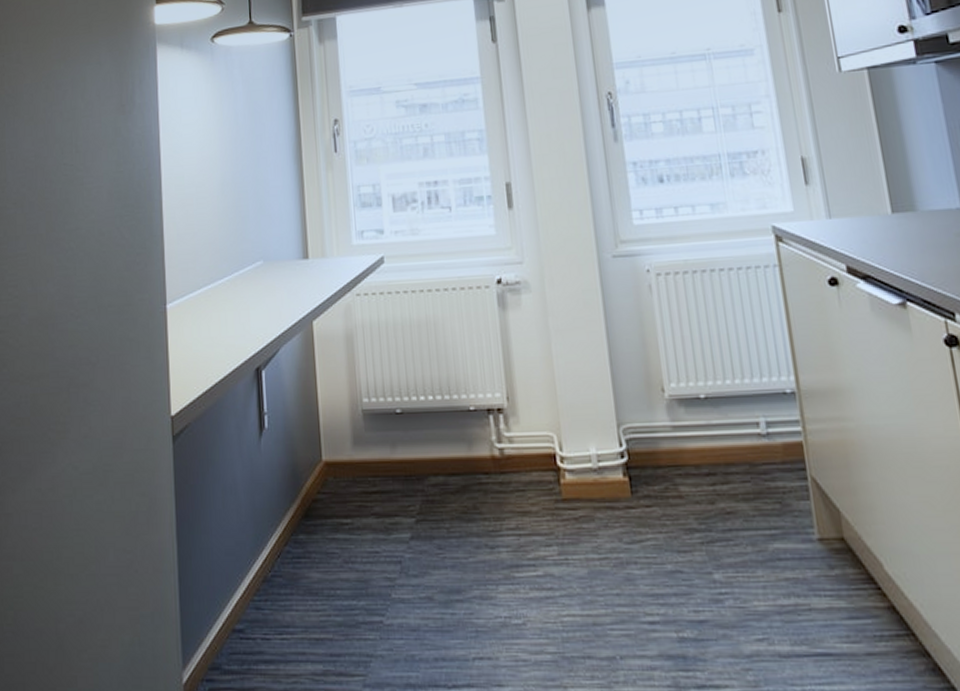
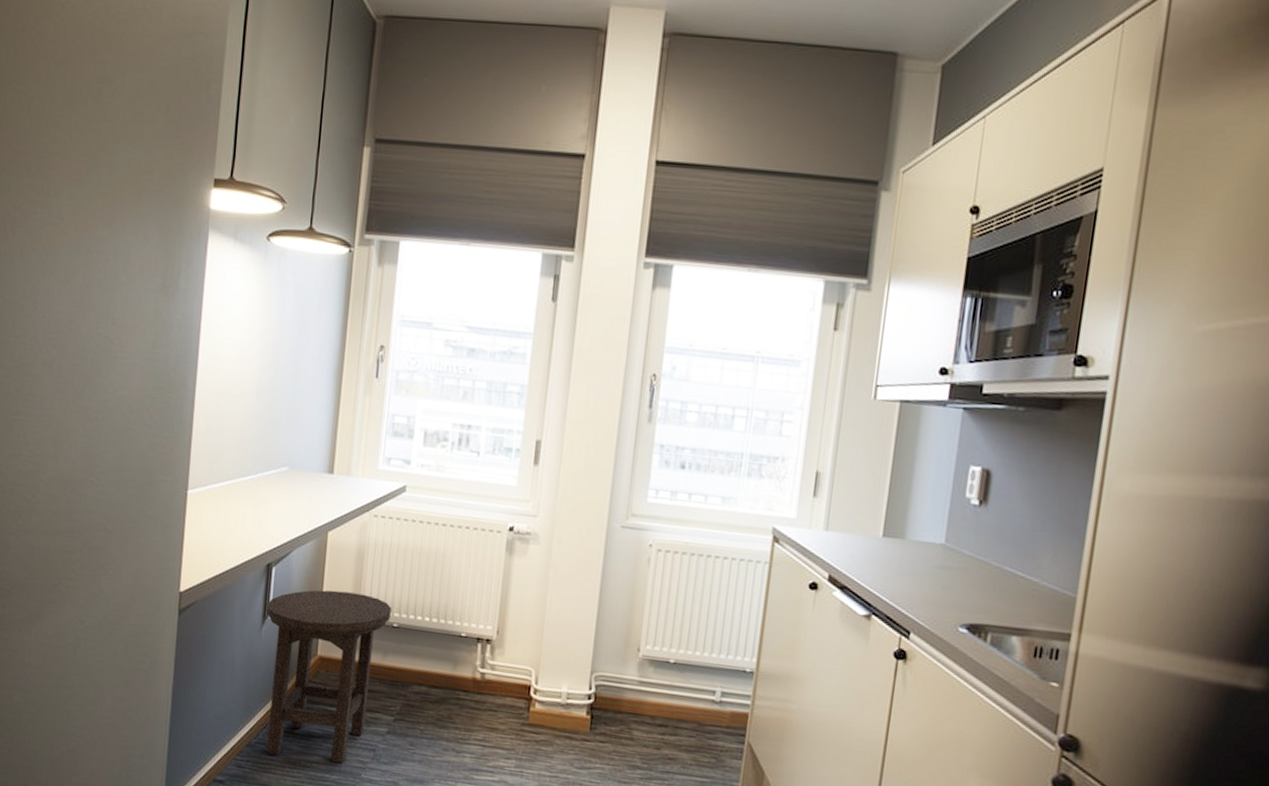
stool: none [261,382,392,587] -> present [266,590,391,764]

